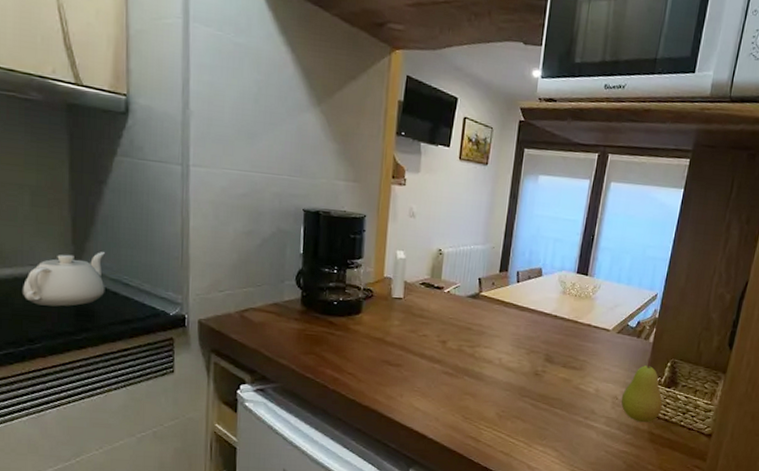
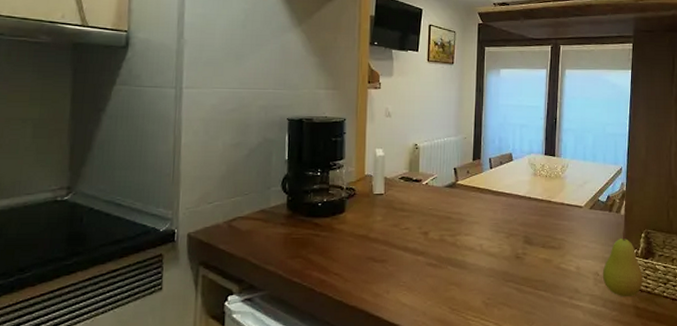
teapot: present [22,251,106,307] -> none [16,174,101,233]

